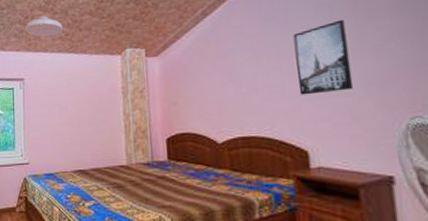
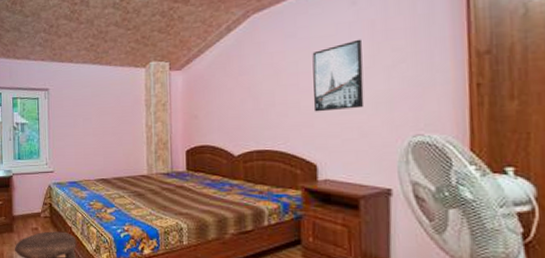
ceiling light: present [25,15,64,37] -> none [50,25,89,47]

